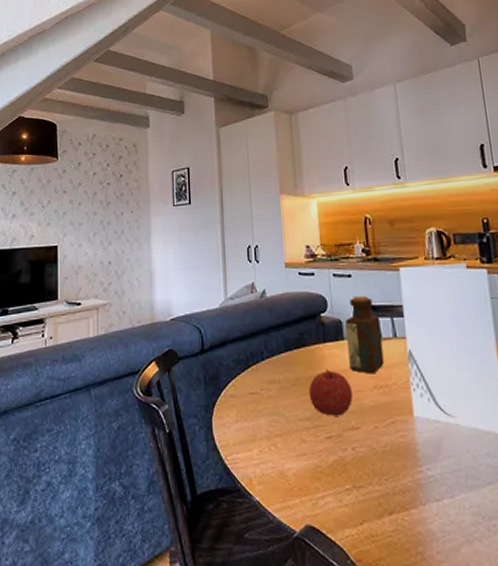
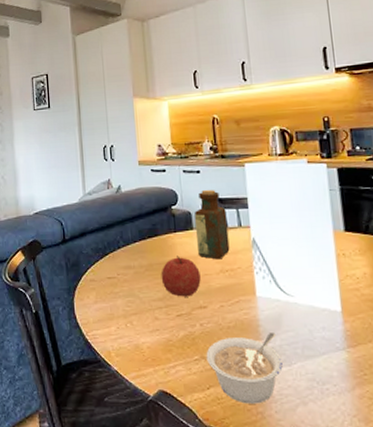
legume: none [358,457,444,542] -> present [206,331,283,404]

